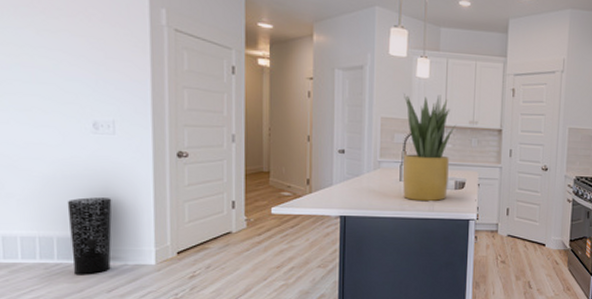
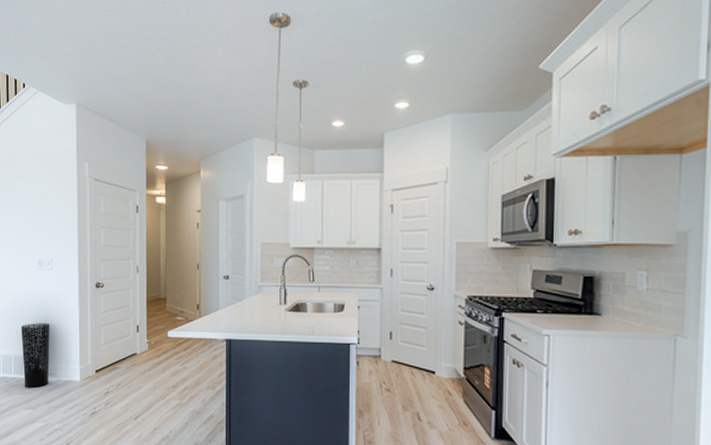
planter: present [402,94,457,202] -> none [282,217,334,325]

